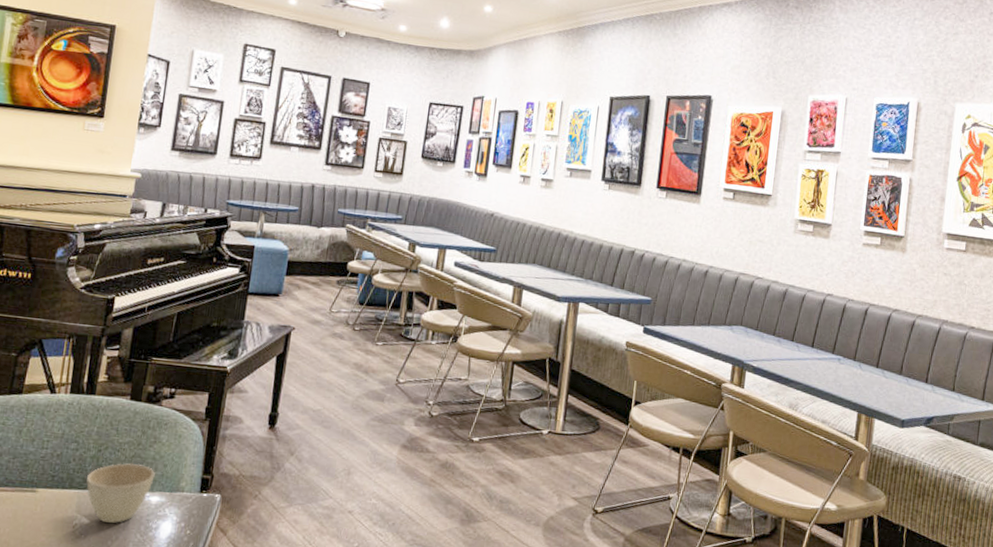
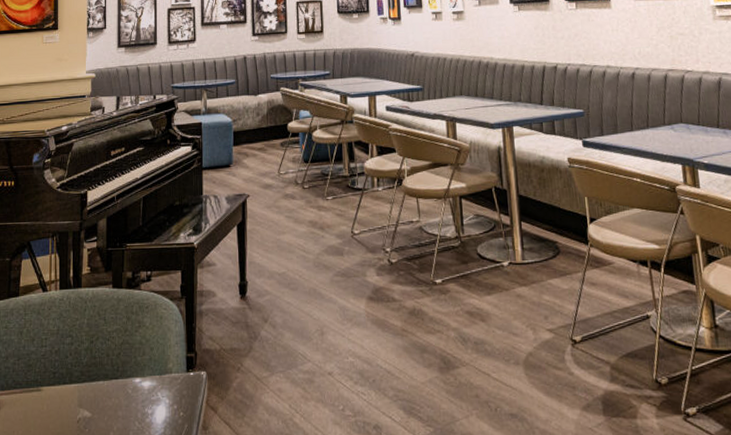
cup: present [86,463,155,523] -> none [84,350,144,413]

